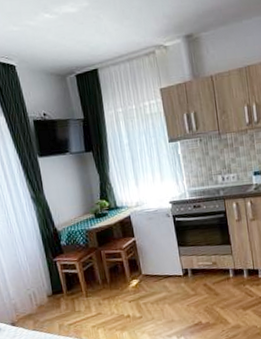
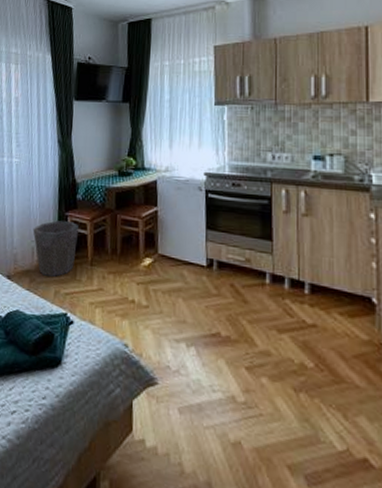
waste bin: none [26,265,72,315] -> present [33,220,79,277]

